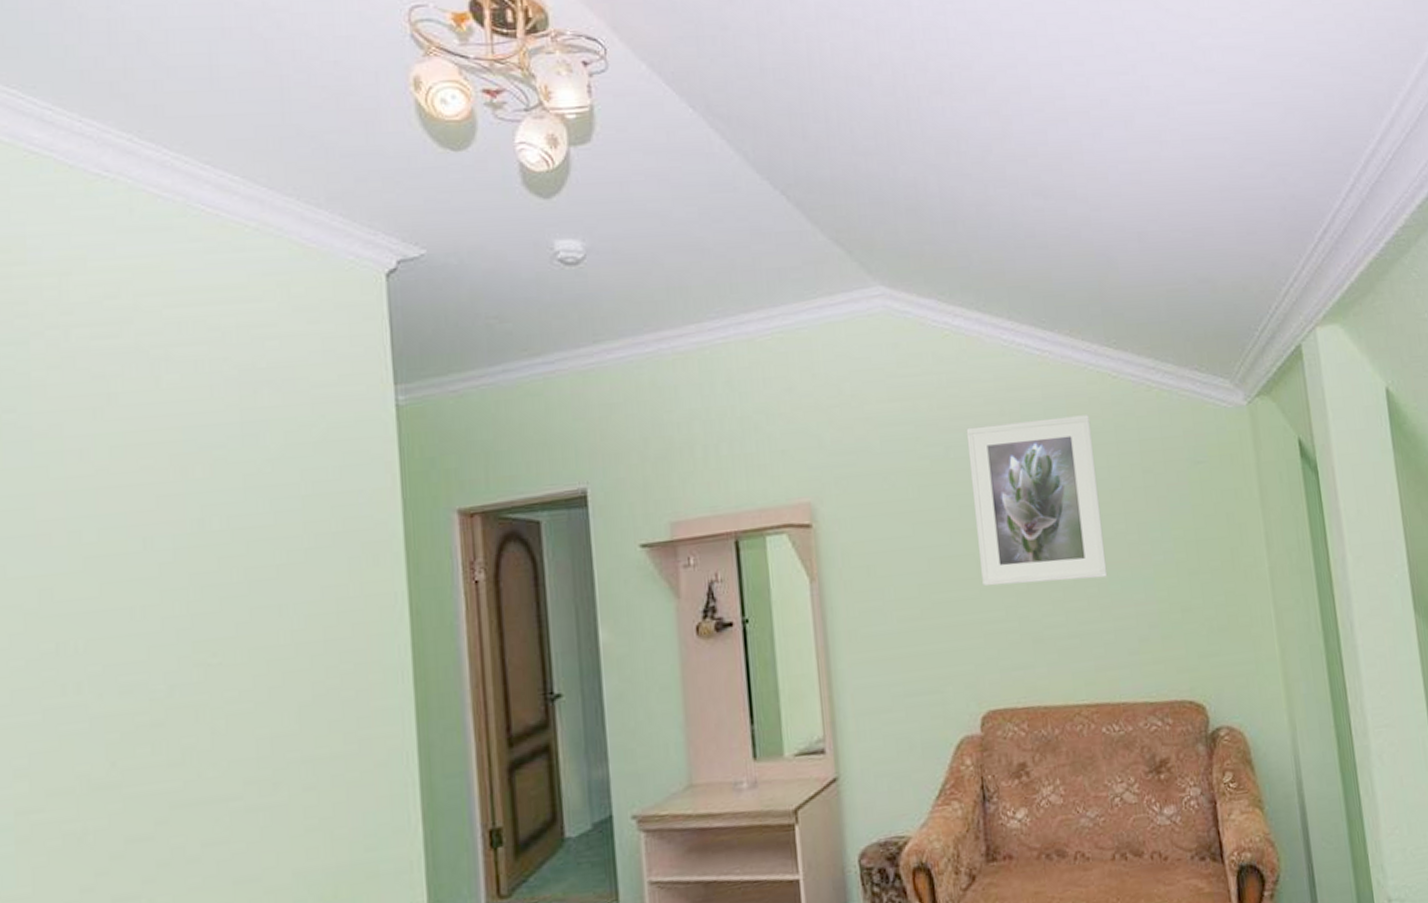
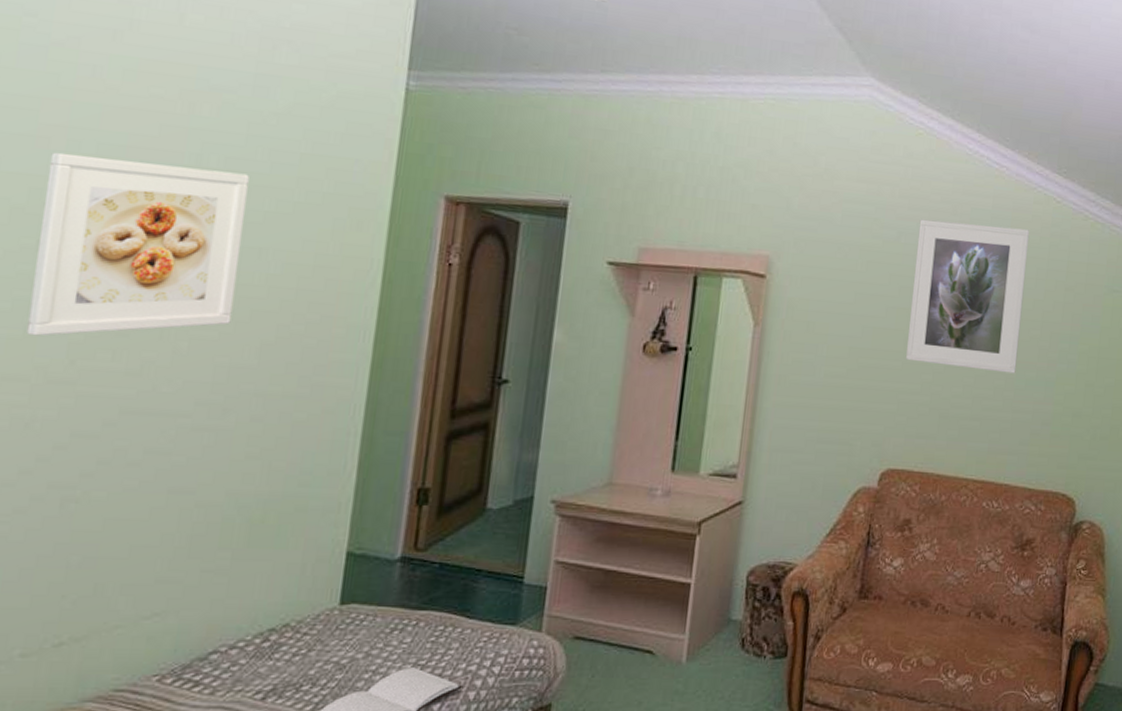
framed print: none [54,529,264,745] -> present [26,152,249,336]

